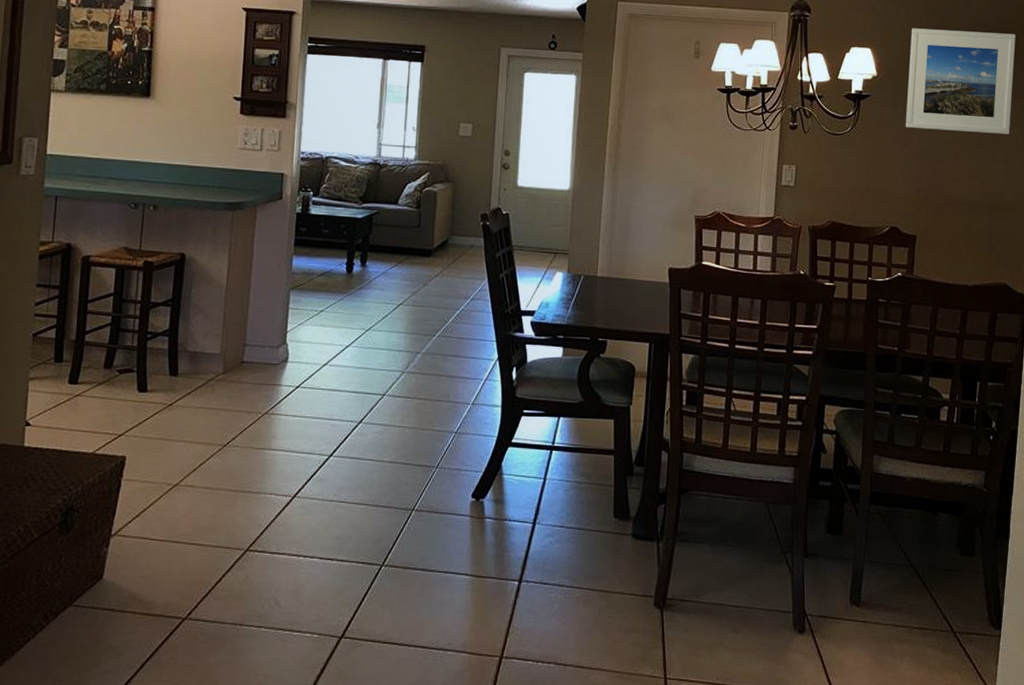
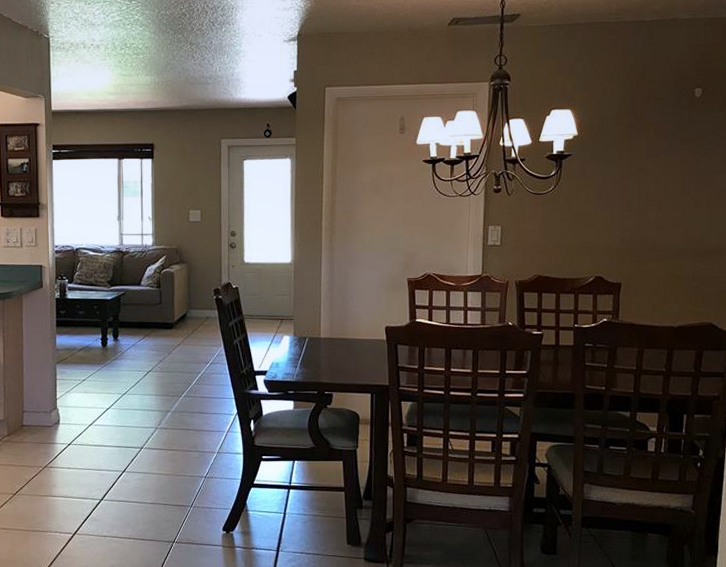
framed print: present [905,28,1016,134] -> none [607,82,719,183]

